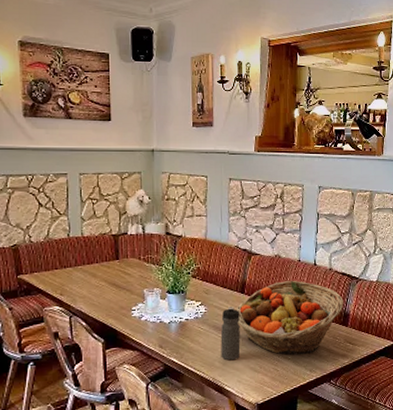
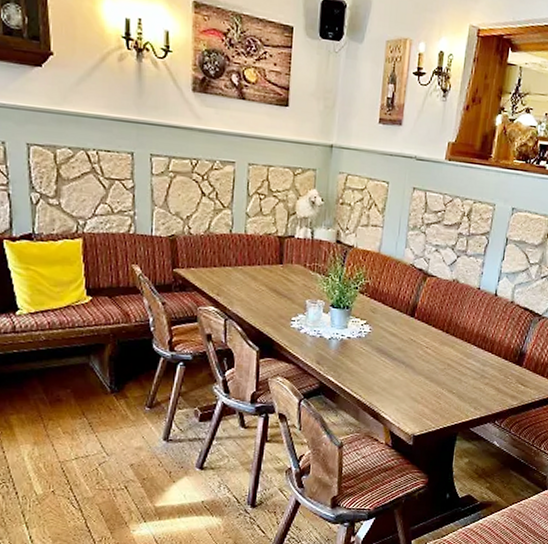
water bottle: present [220,307,241,361] -> none [381,330,407,387]
fruit basket: present [237,281,344,355] -> none [403,309,521,390]

